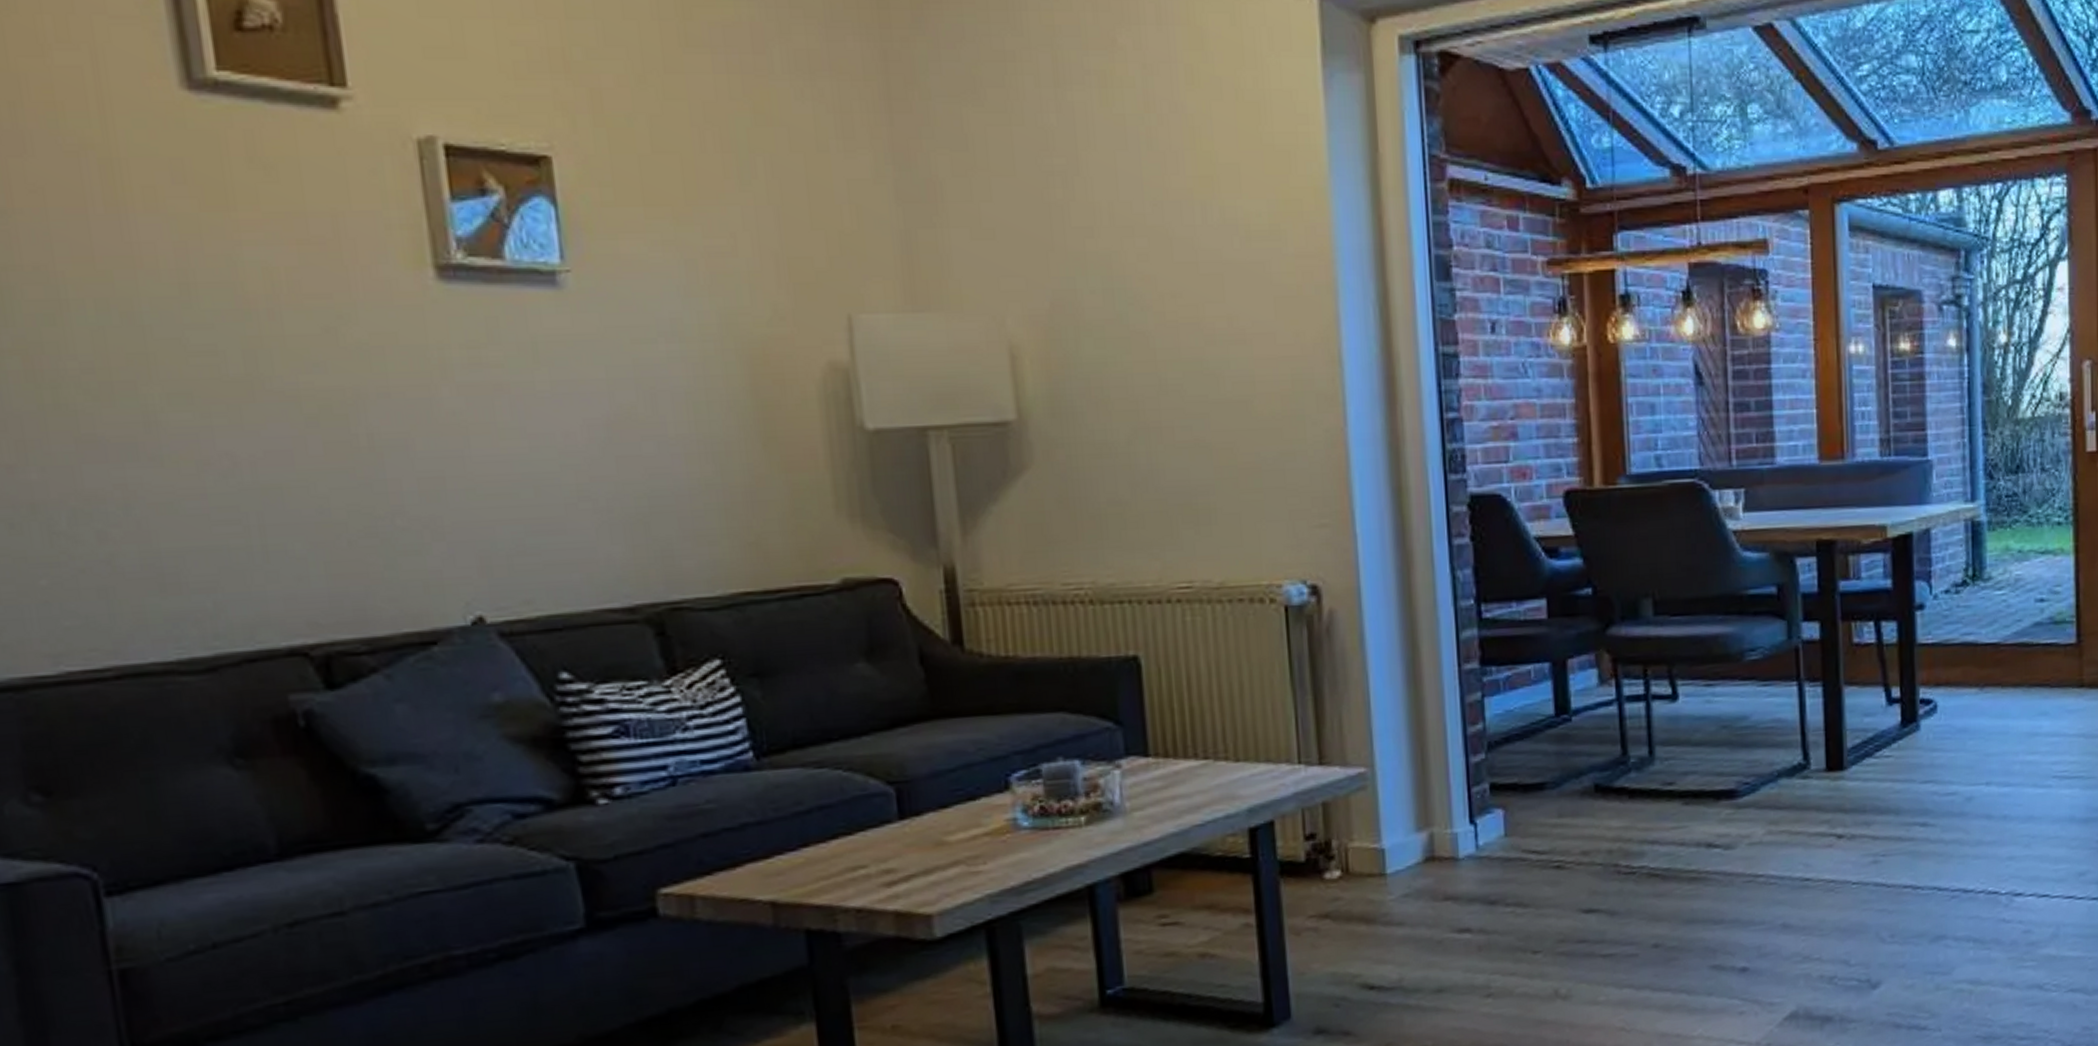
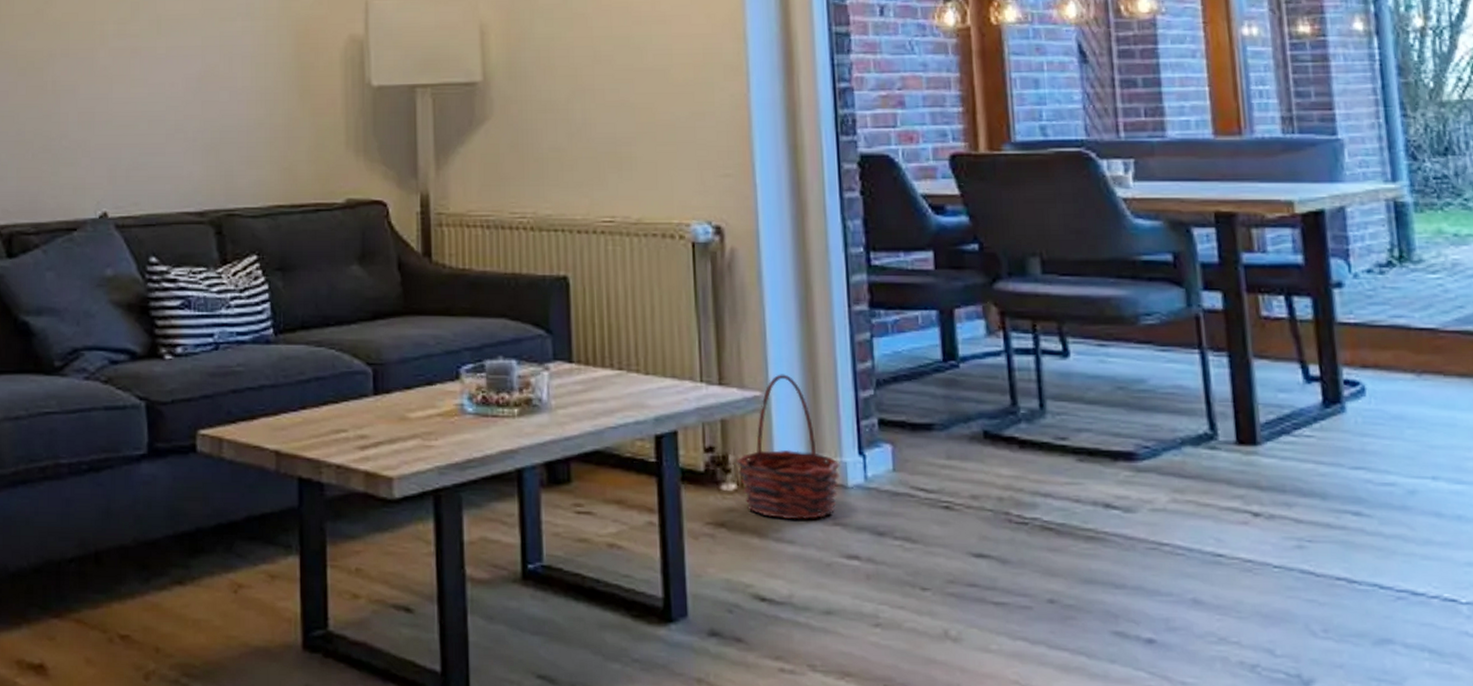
basket: none [1340,745,1451,902] -> present [736,374,840,520]

